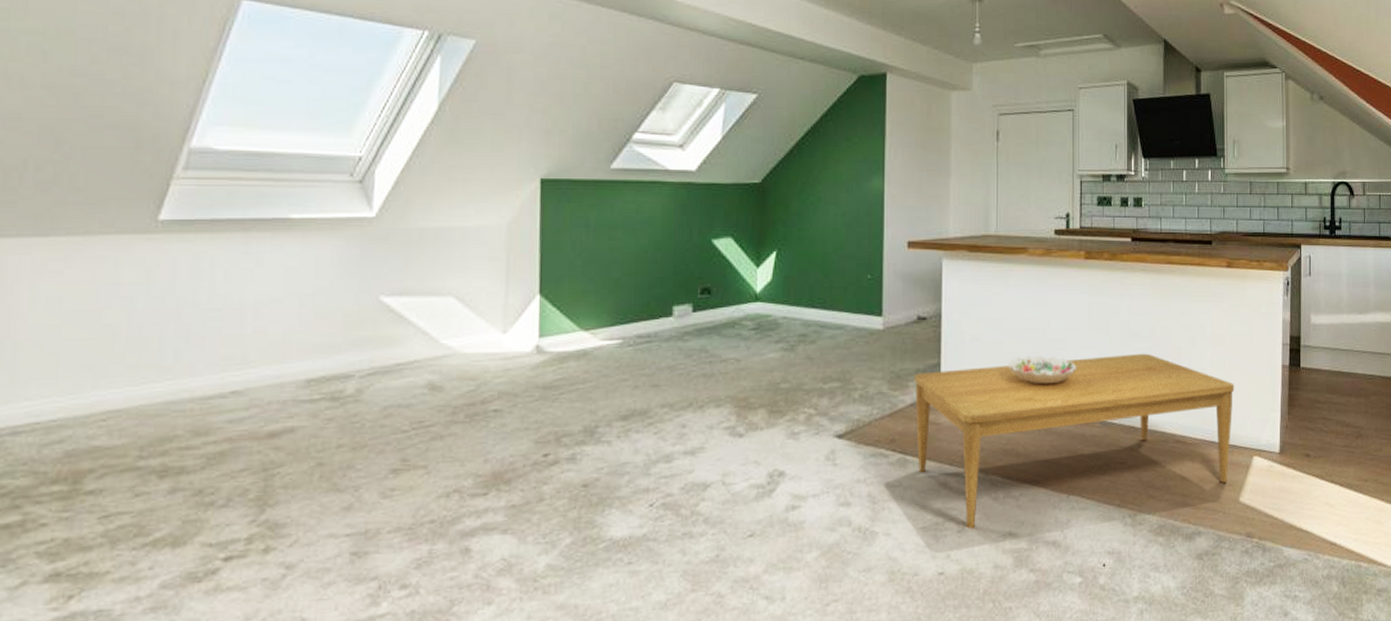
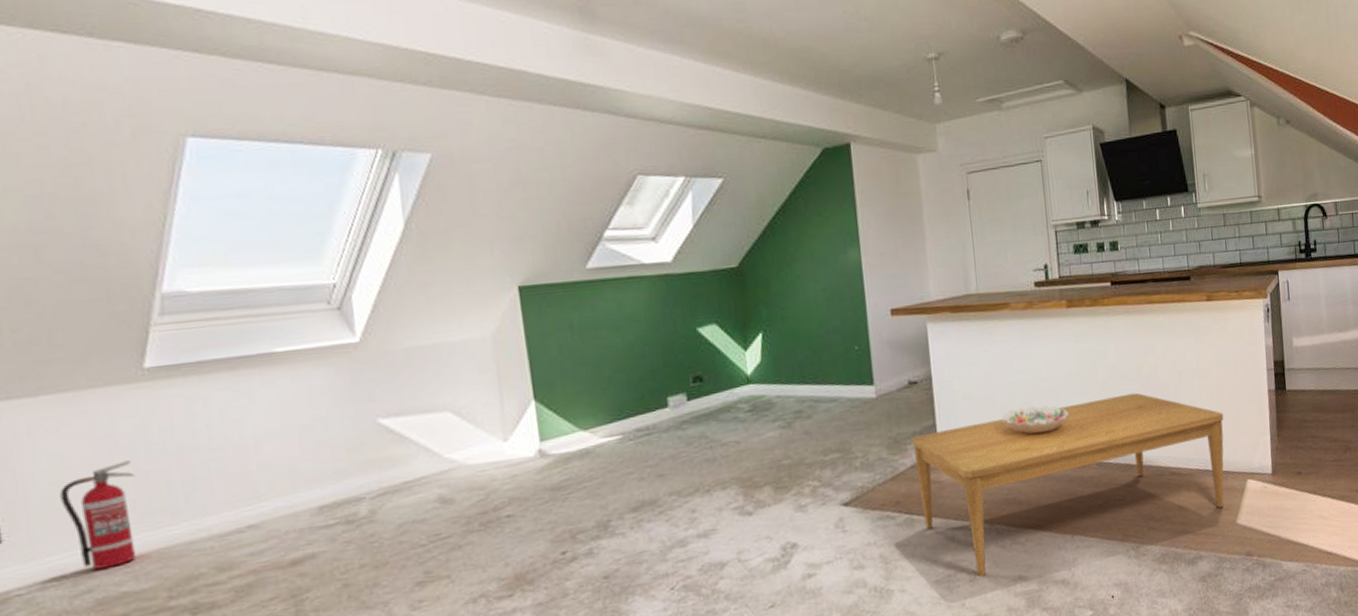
fire extinguisher: none [50,311,129,420] -> present [59,460,137,570]

